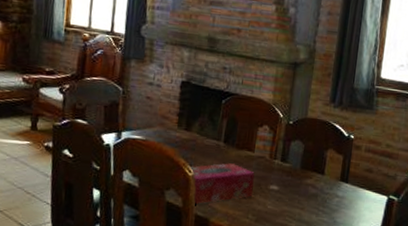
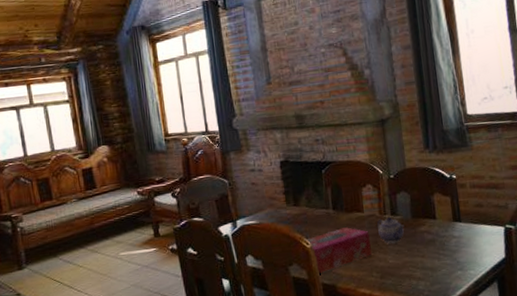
teapot: none [263,162,291,189] -> present [376,216,404,243]

